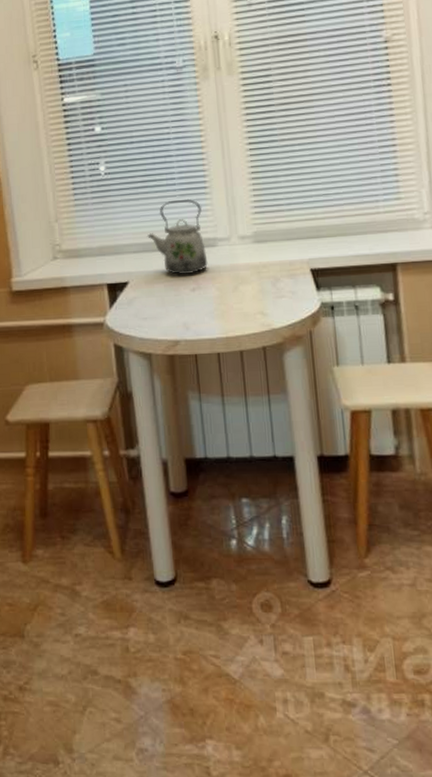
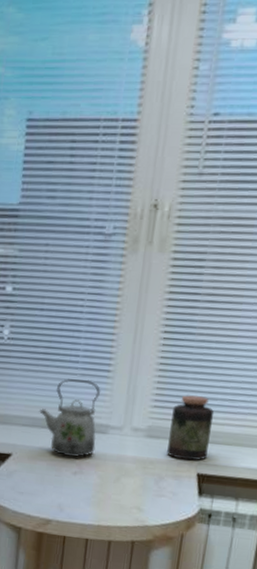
jar: none [273,196,316,259] -> present [167,395,215,461]

